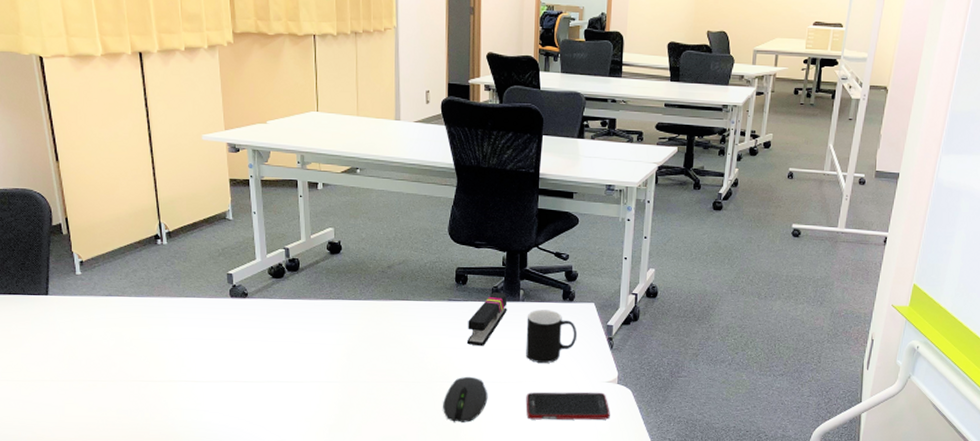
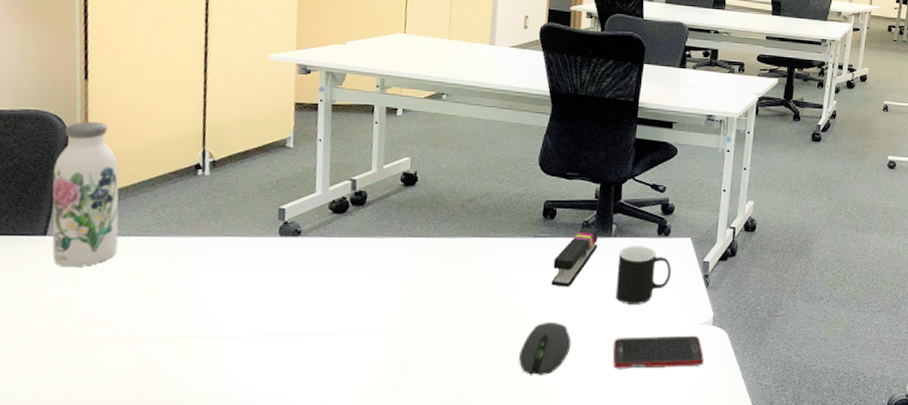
water bottle: none [44,198,103,322] -> present [52,121,119,268]

